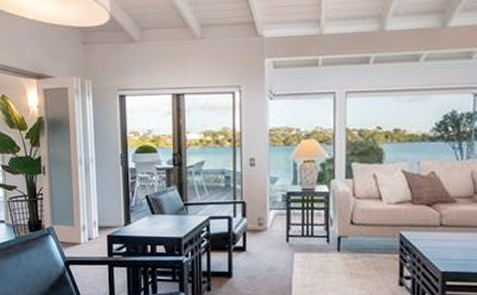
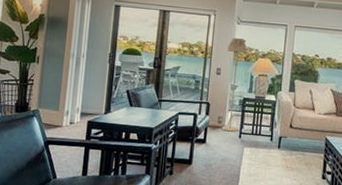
floor lamp: none [259,117,287,235] -> present [221,38,248,132]

